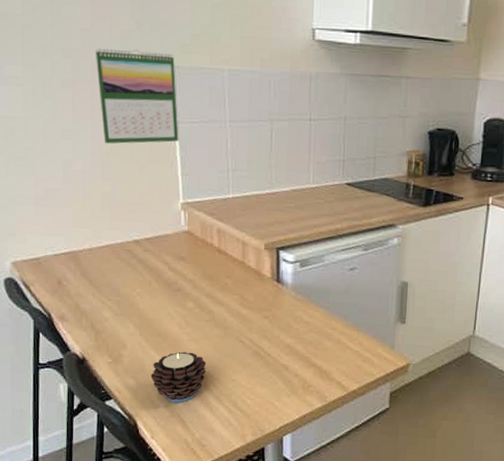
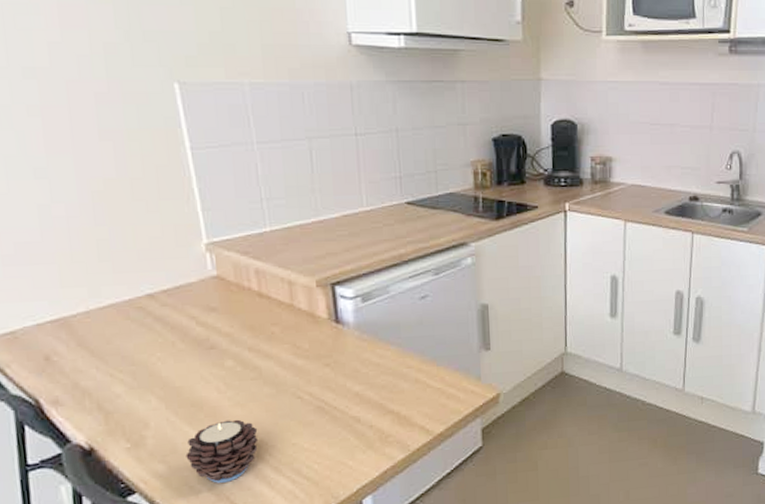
calendar: present [95,48,179,144] -> none [69,64,195,181]

